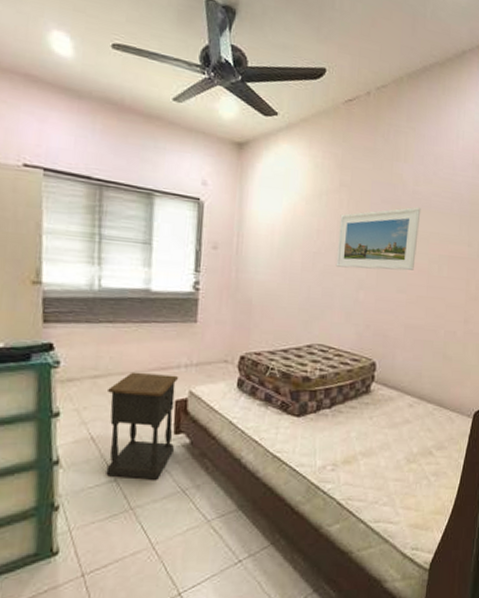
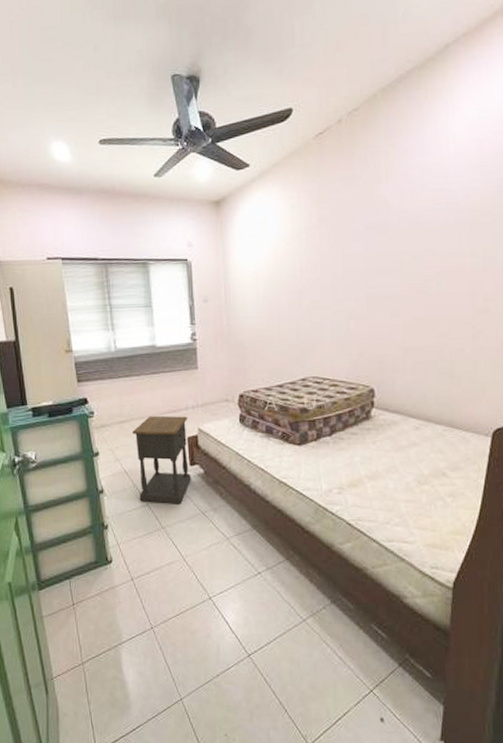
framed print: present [335,207,421,271] -> none [322,226,411,301]

